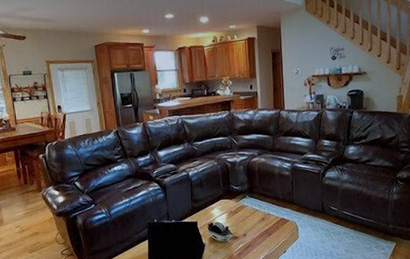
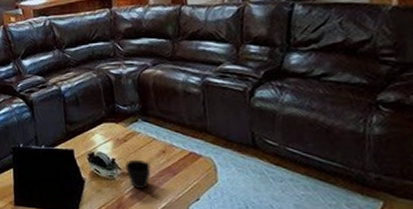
cup: none [236,226,254,249] -> present [125,159,151,190]

